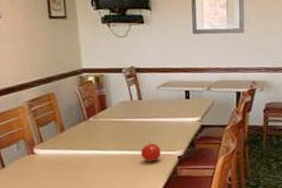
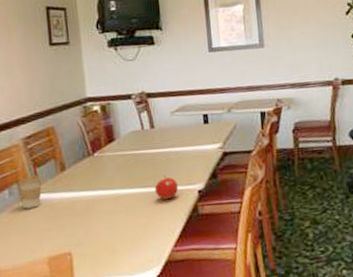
coffee cup: none [24,133,45,162] -> present [17,175,42,209]

